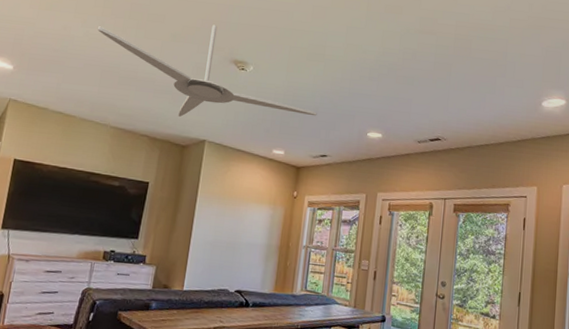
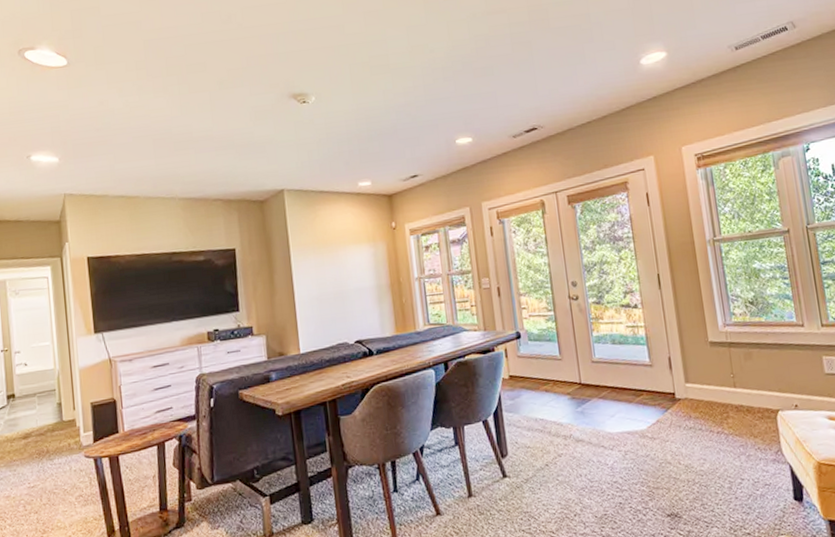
ceiling fan: present [98,24,317,117] -> none [137,60,397,170]

